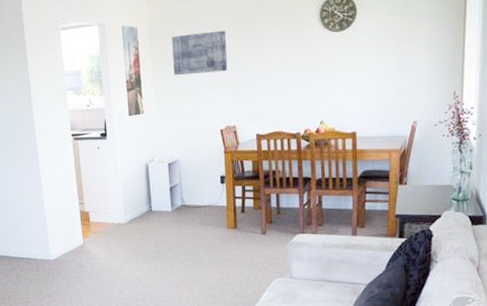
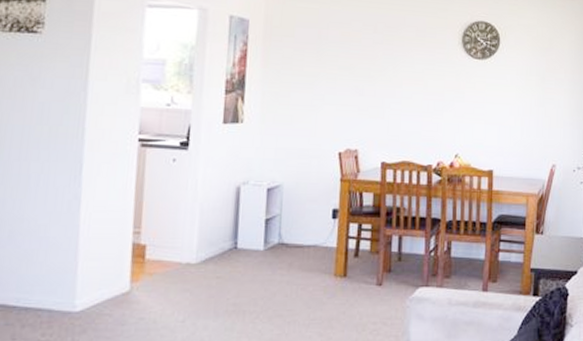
wall art: present [171,30,228,76] -> none [289,36,357,85]

